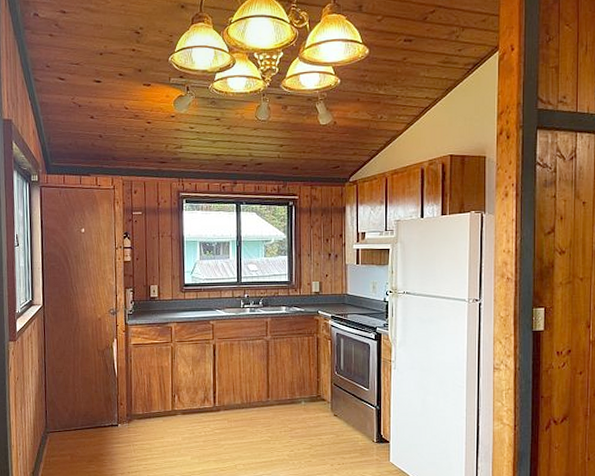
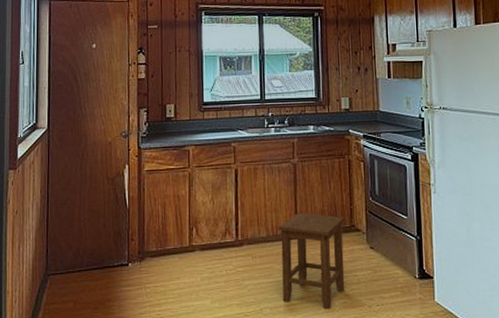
stool: none [251,383,312,466] -> present [278,212,345,309]

